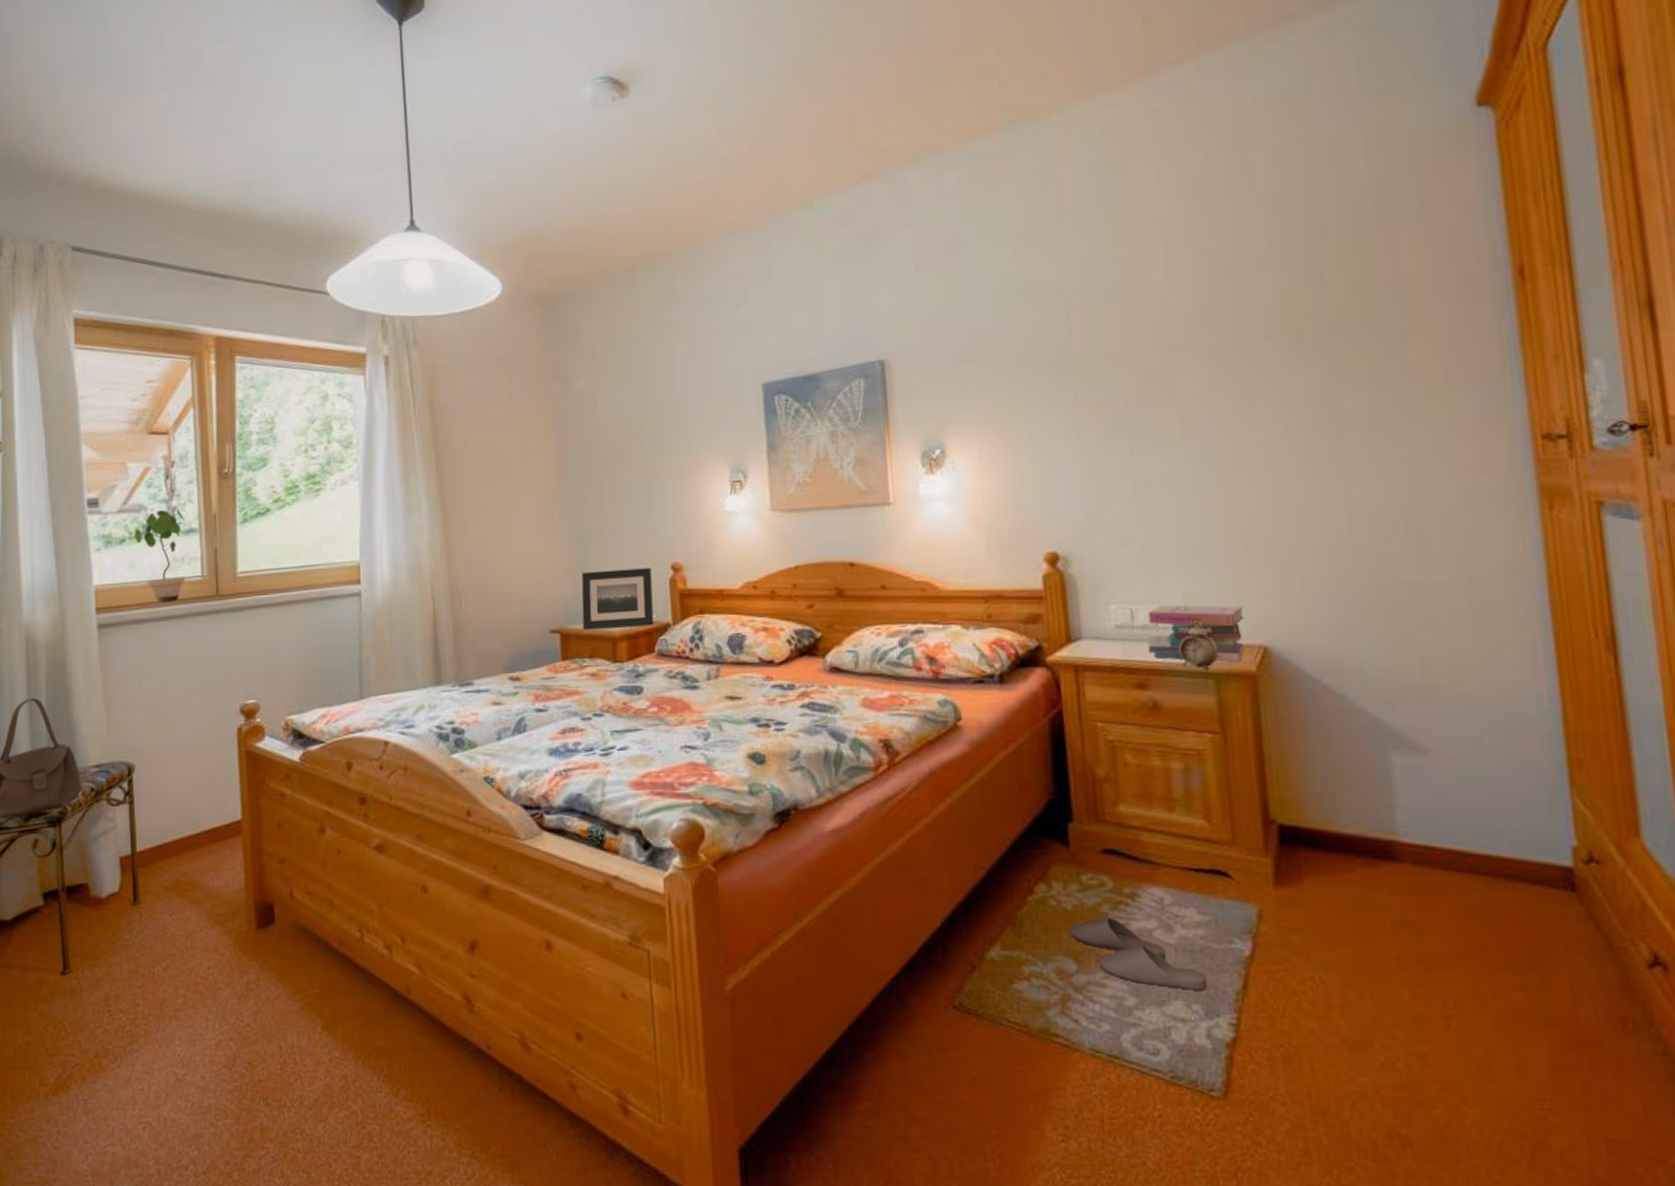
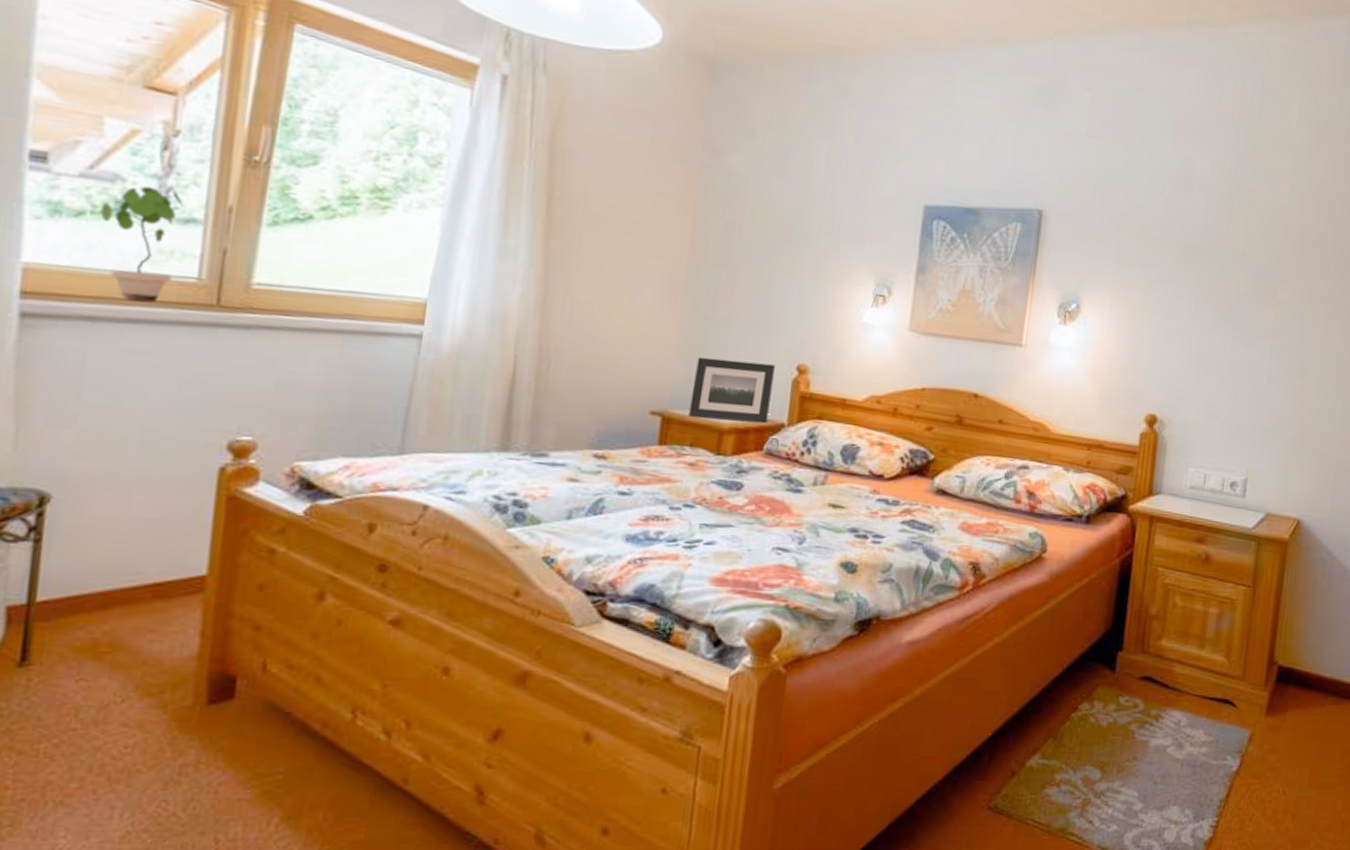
slippers: present [1068,918,1208,990] -> none [1100,735,1201,798]
books: present [1147,605,1245,662] -> none [1212,474,1289,529]
alarm clock: present [1178,619,1219,671] -> none [1234,490,1265,534]

